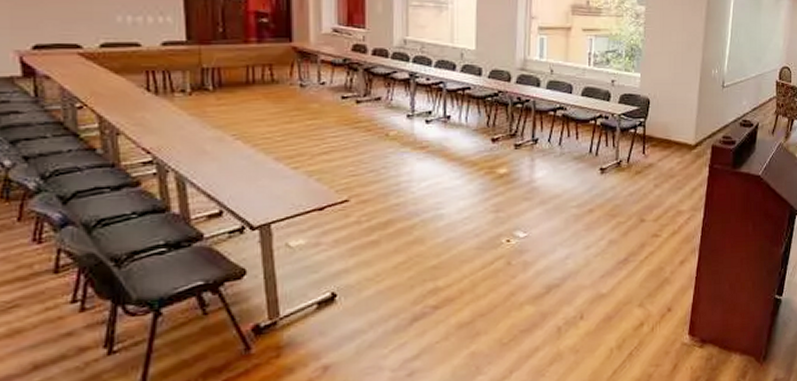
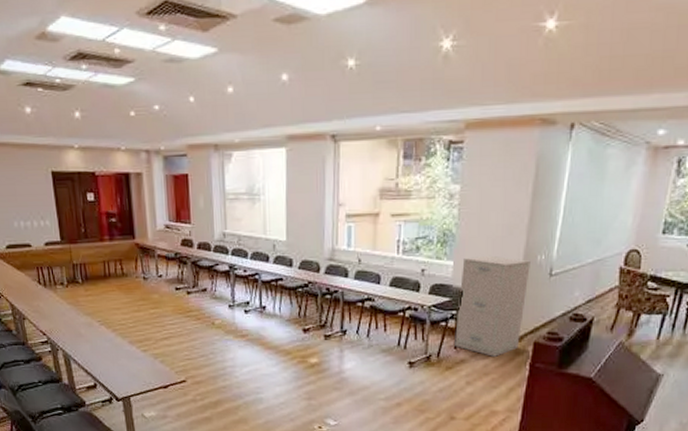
filing cabinet: none [643,69,706,160] -> present [455,255,530,357]

